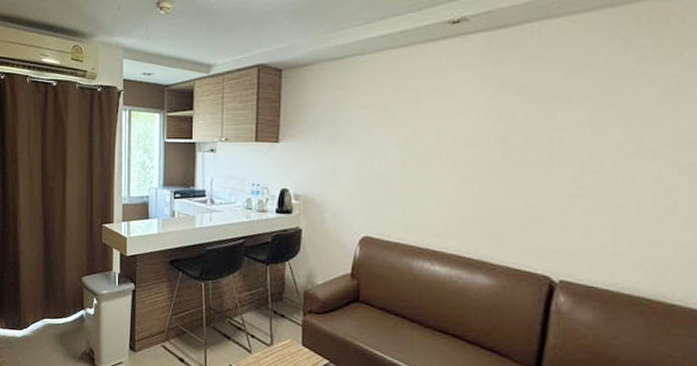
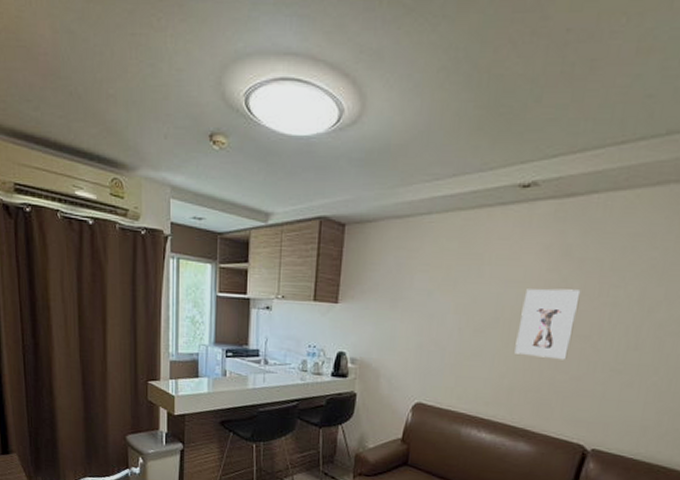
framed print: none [462,116,525,187] -> present [514,288,581,360]

